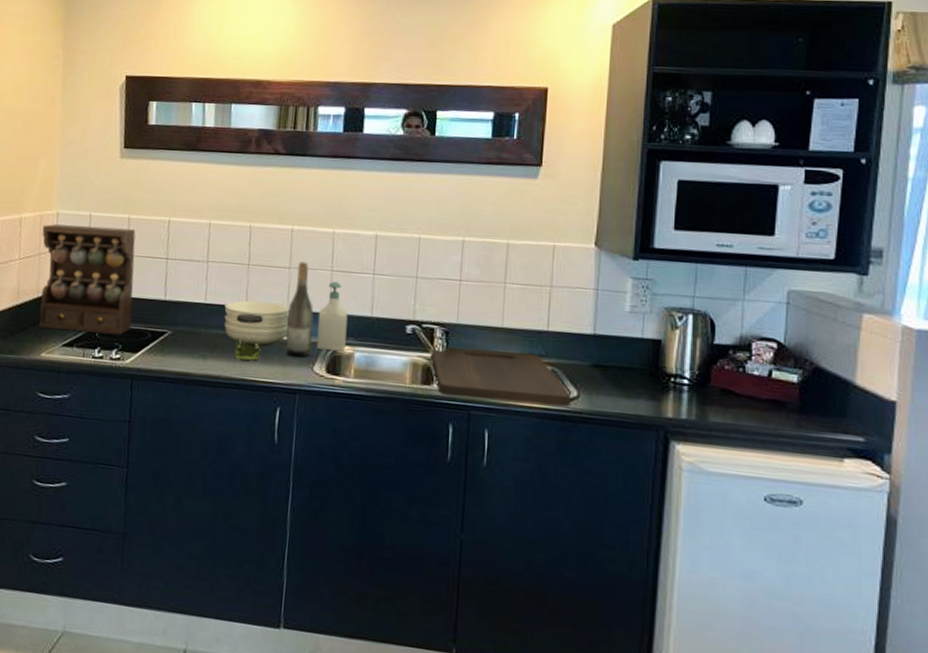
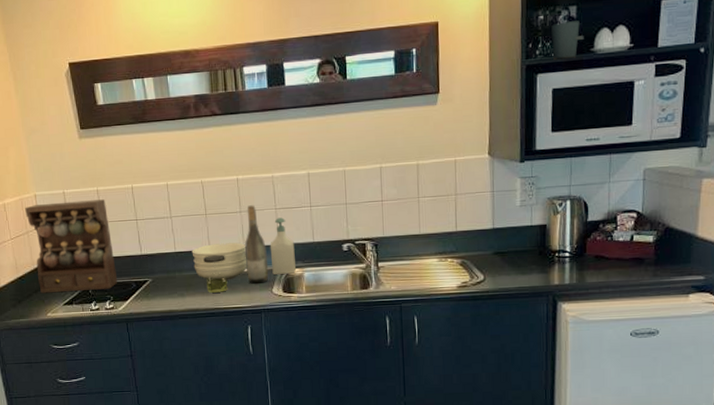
cutting board: present [431,346,571,407] -> none [365,252,479,295]
cup: none [680,107,719,150] -> present [551,20,584,61]

